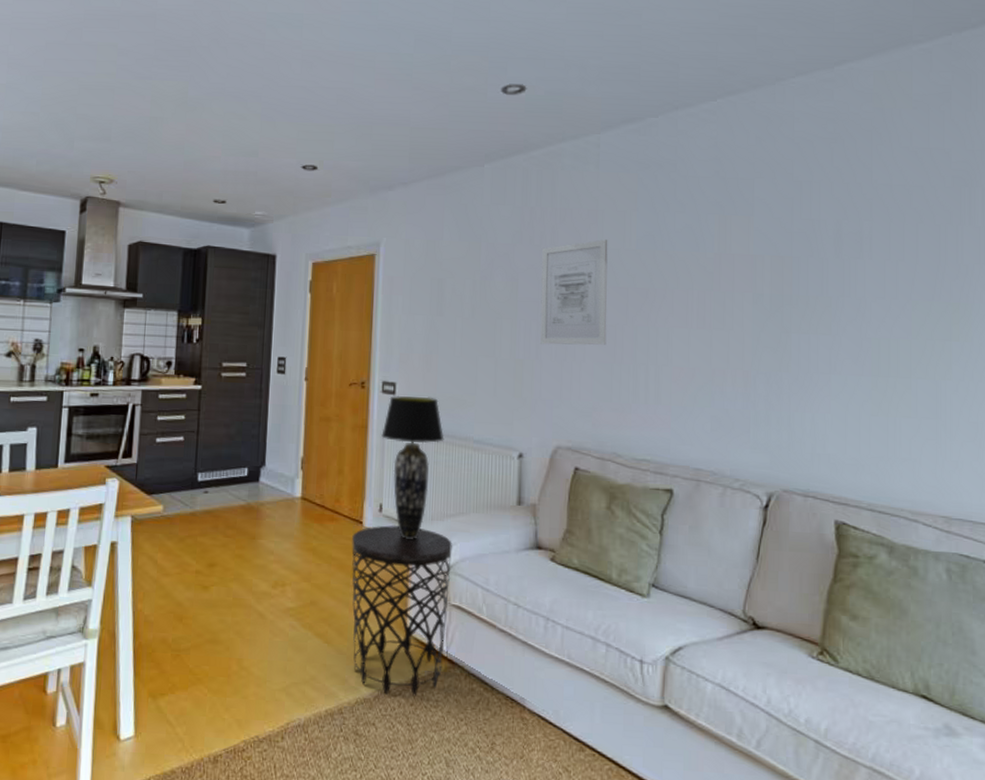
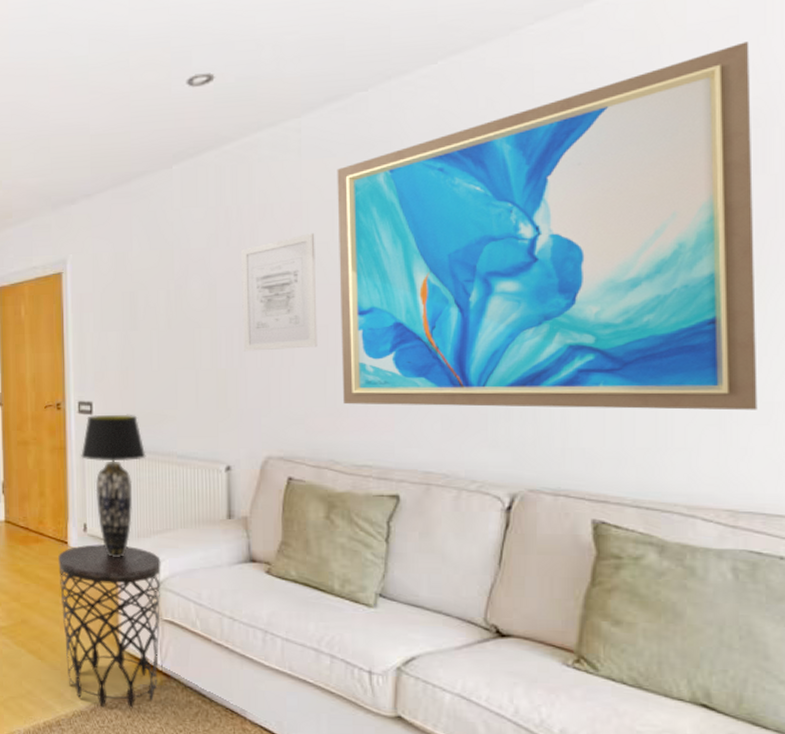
wall art: none [627,114,966,429] -> present [337,41,758,411]

